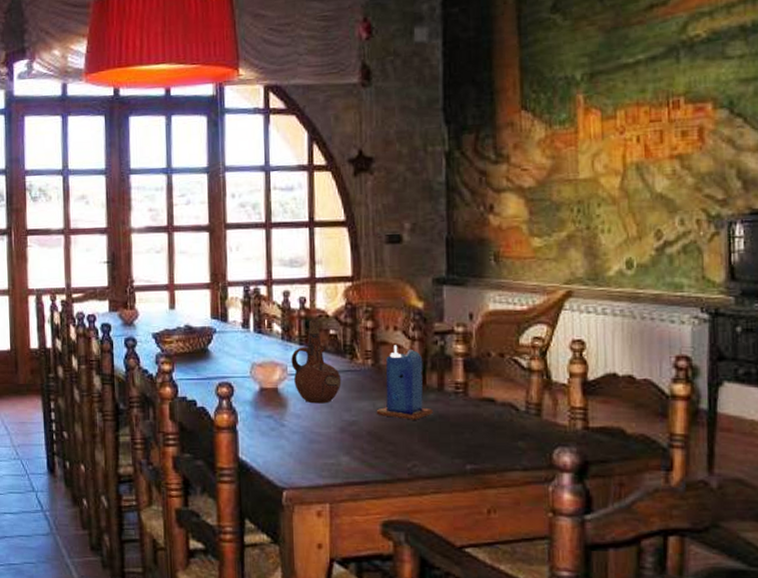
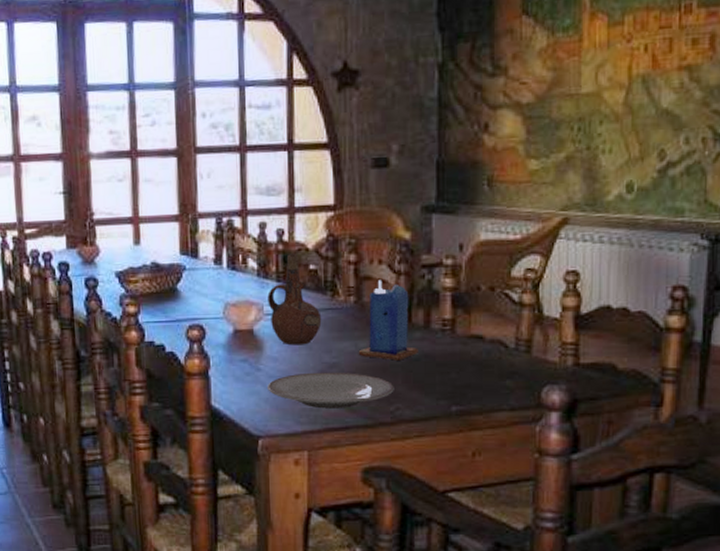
plate: none [291,429,411,464] -> present [268,372,394,409]

